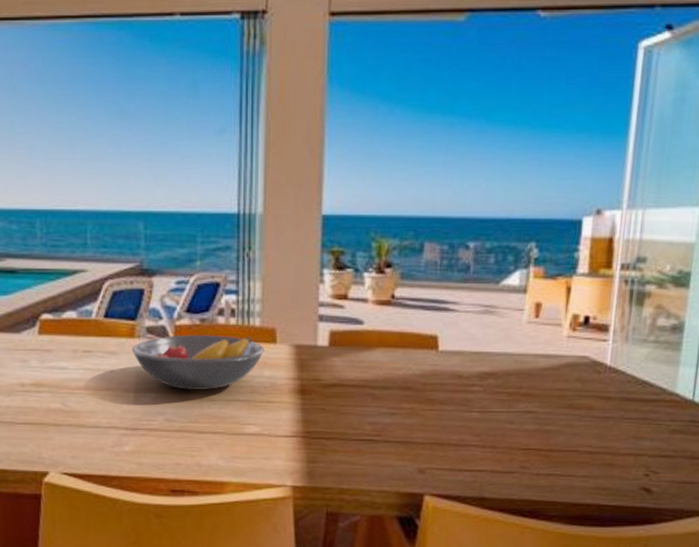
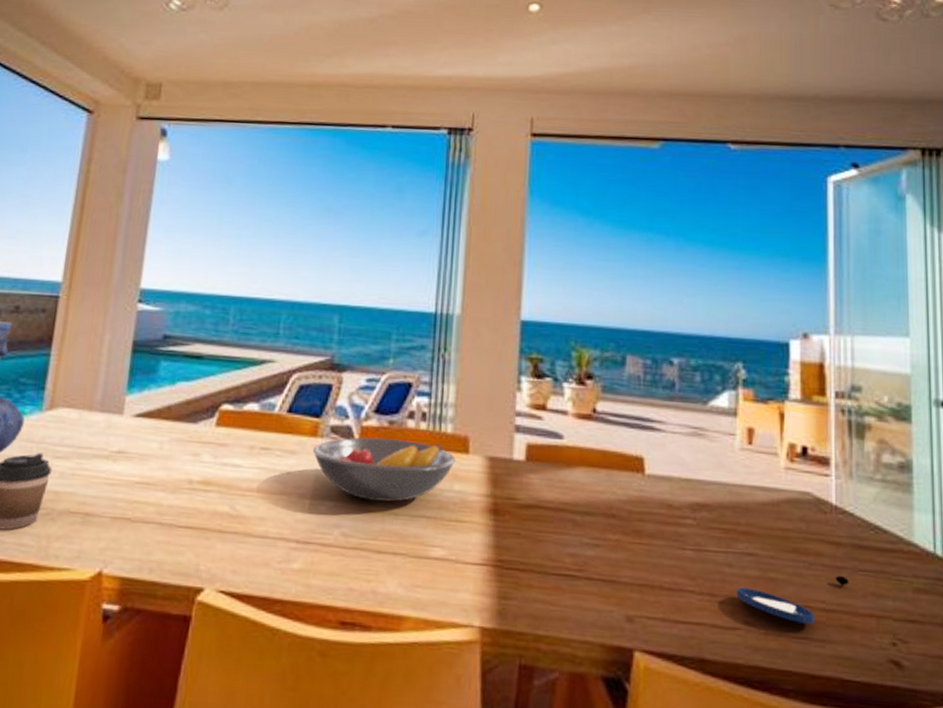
plate: none [515,425,614,464] -> present [737,576,849,624]

